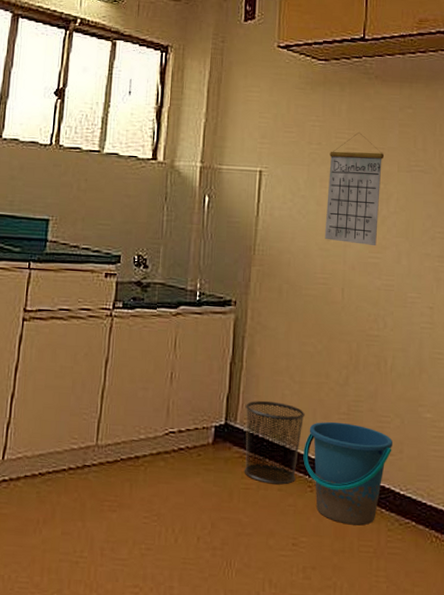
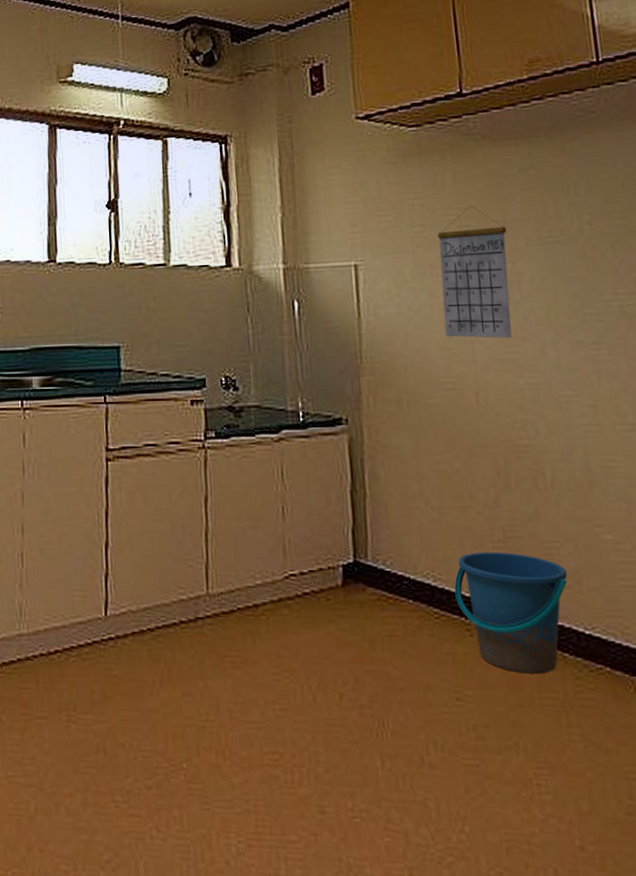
waste bin: present [244,400,305,485] -> none [376,532,451,629]

